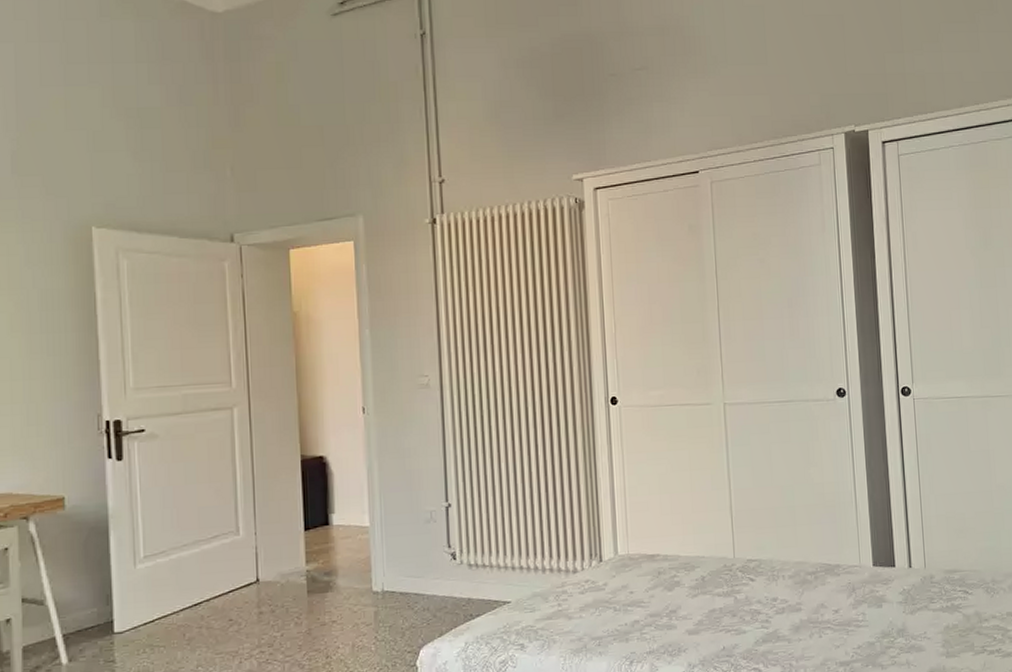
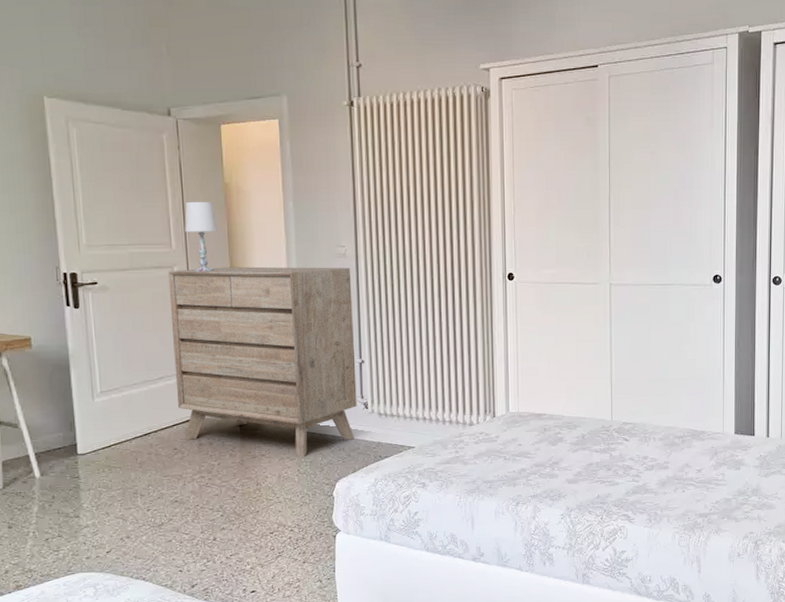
dresser: none [227,399,444,623] -> present [168,266,357,458]
table lamp: none [247,333,284,413] -> present [185,201,217,272]

